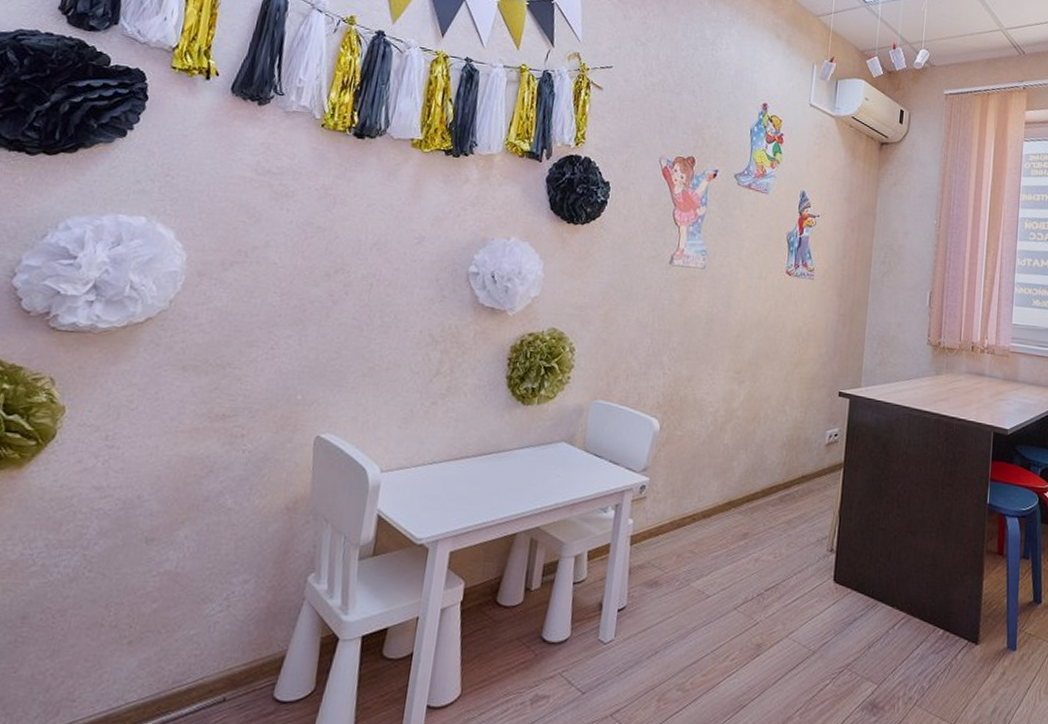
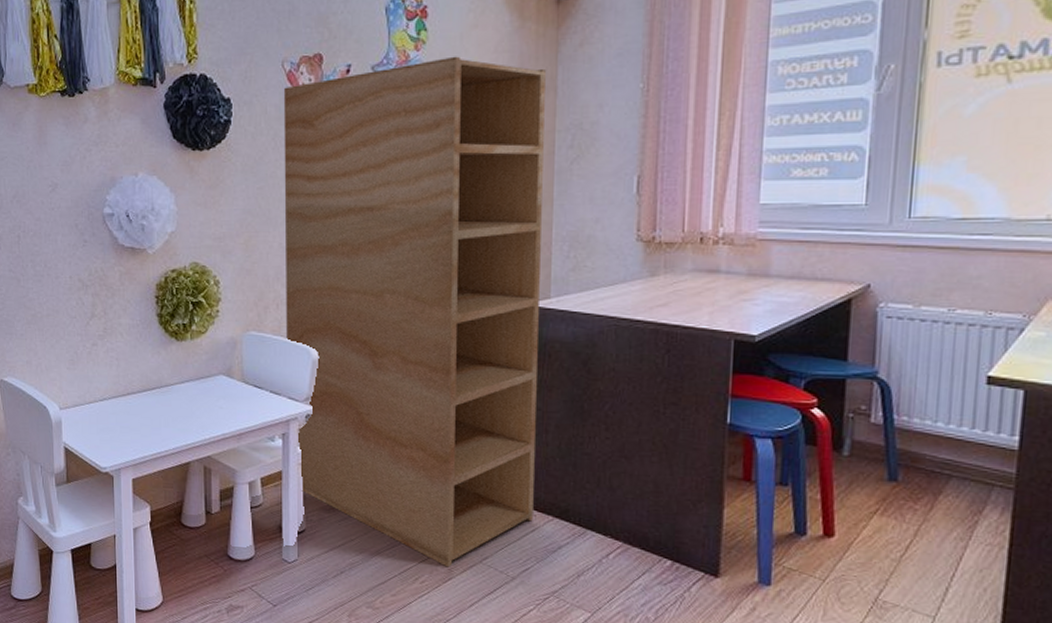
bookshelf: none [627,177,868,643] -> present [283,56,546,568]

